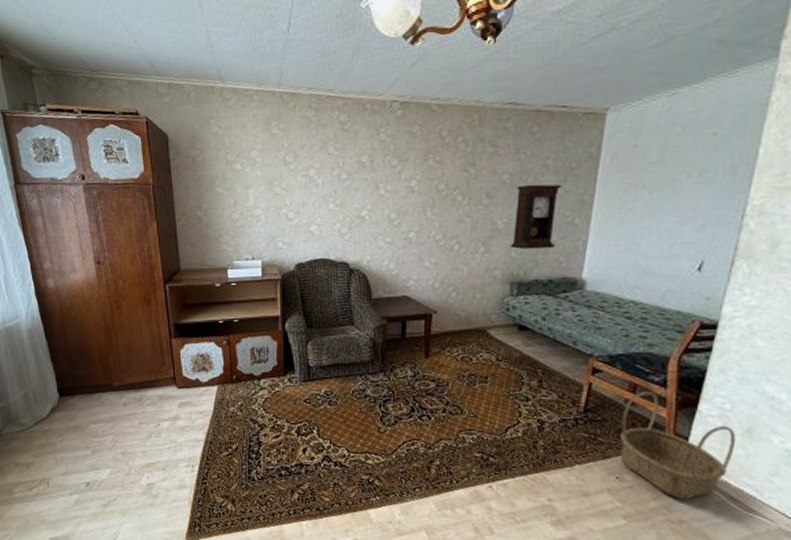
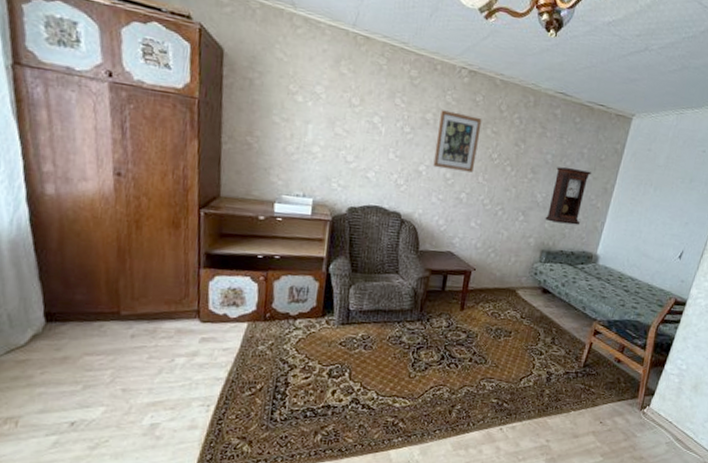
wall art: none [375,149,422,210] -> present [433,110,482,173]
basket: present [620,392,736,499] -> none [606,352,687,440]

